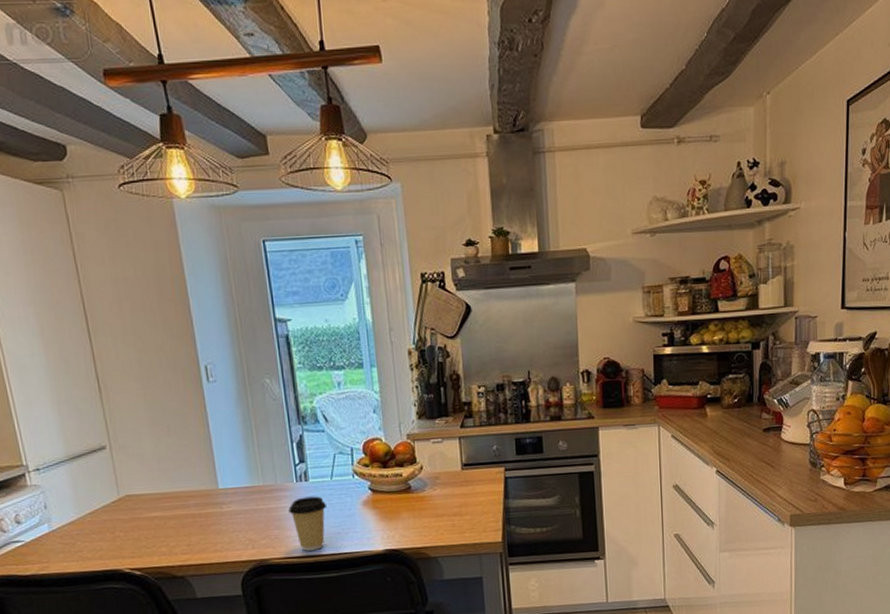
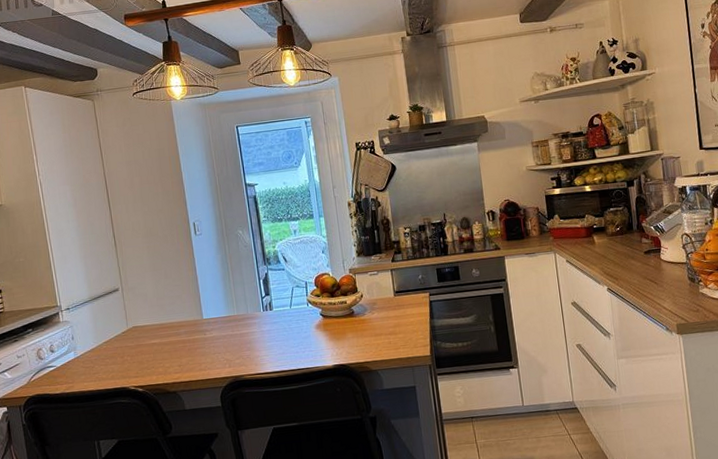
coffee cup: present [288,496,326,551] -> none [257,322,287,368]

